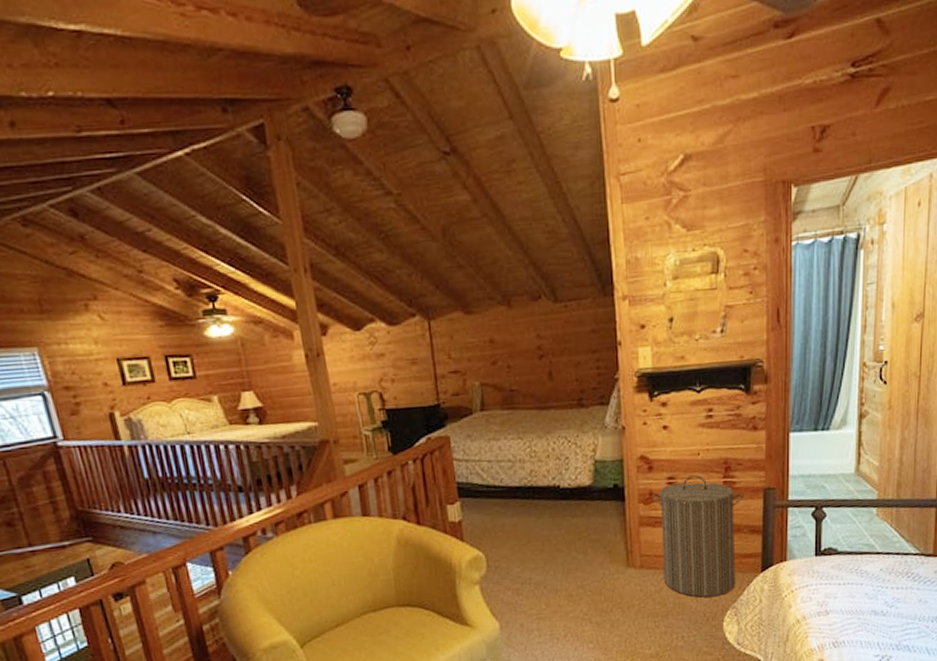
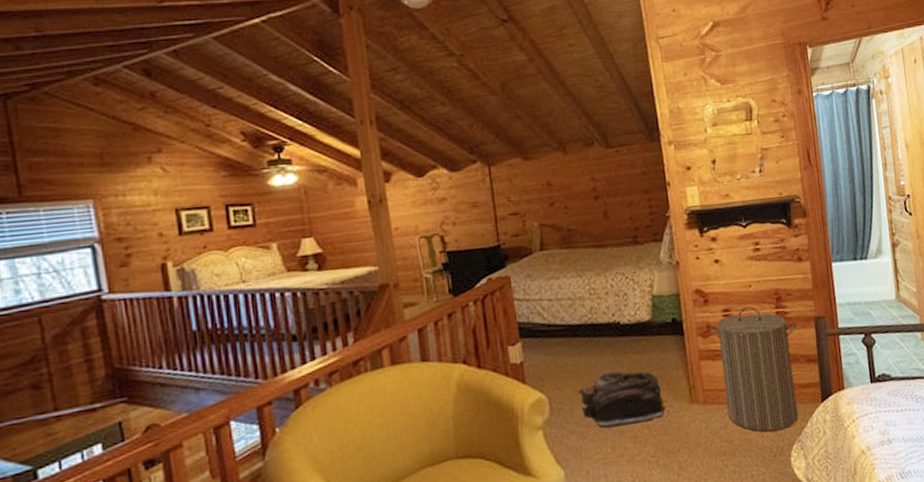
duffel bag: none [513,533,602,586] -> present [576,371,666,428]

